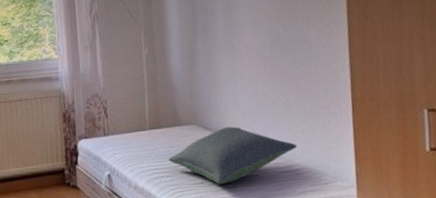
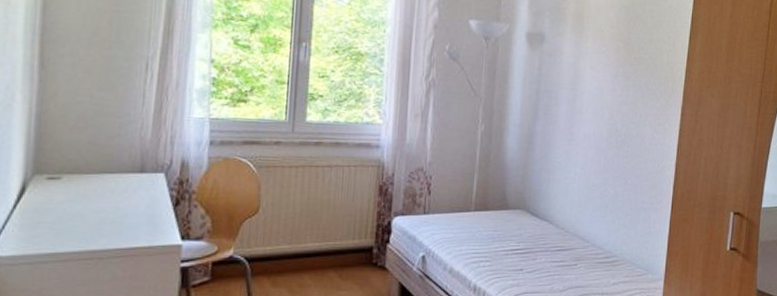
pillow: present [168,126,298,184] -> none [489,214,618,271]

